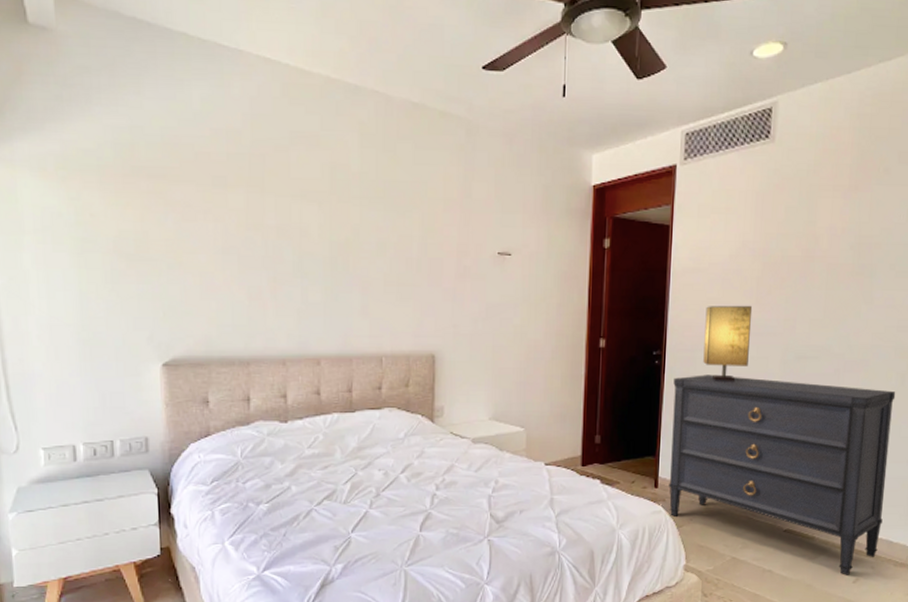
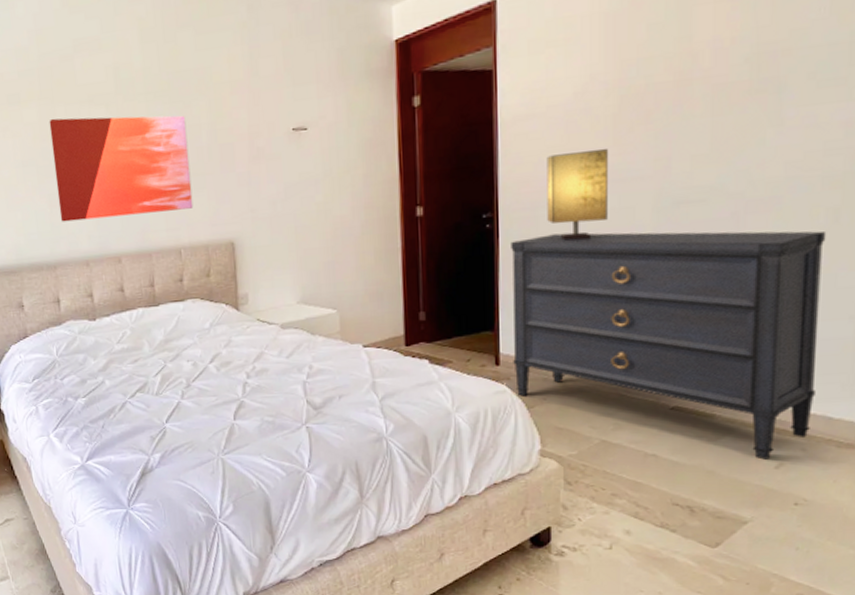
wall art: none [256,208,398,317] -> present [49,115,194,222]

